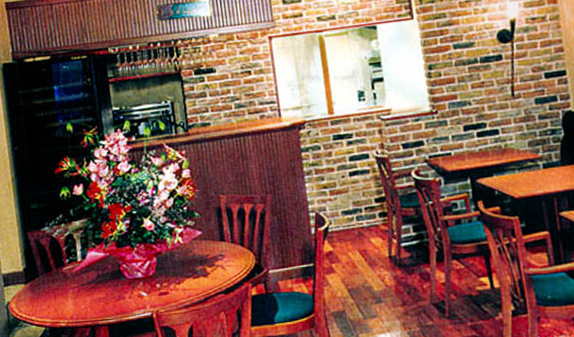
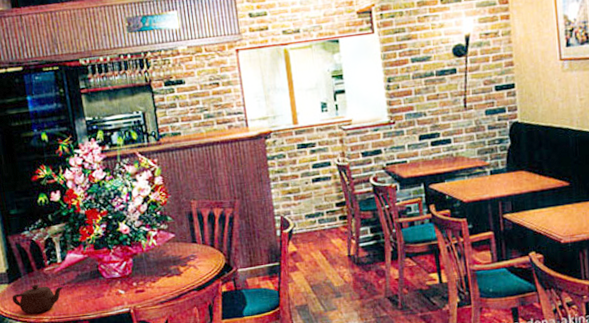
teapot: none [28,285,83,318] -> present [11,284,64,314]

